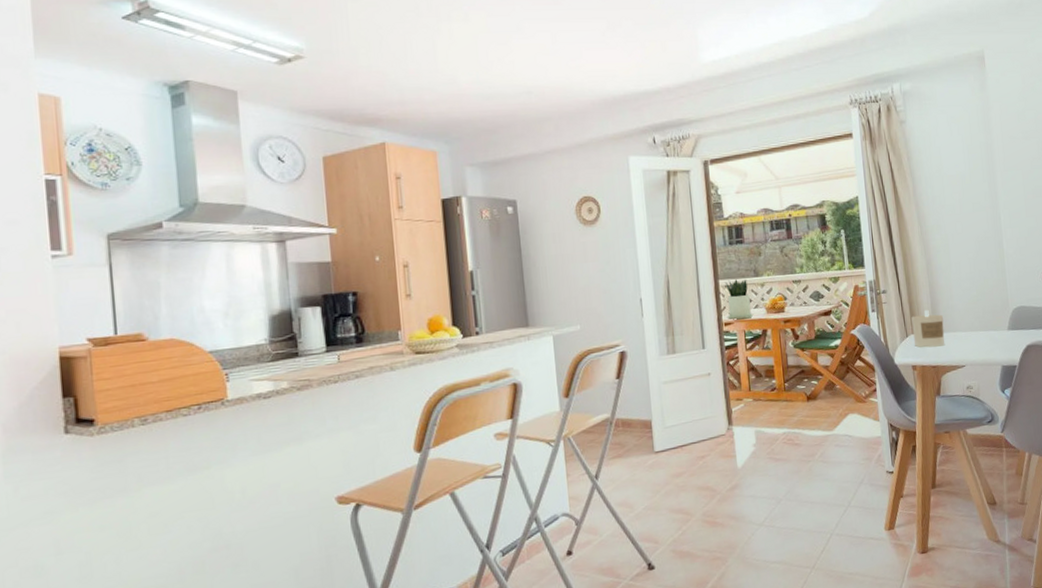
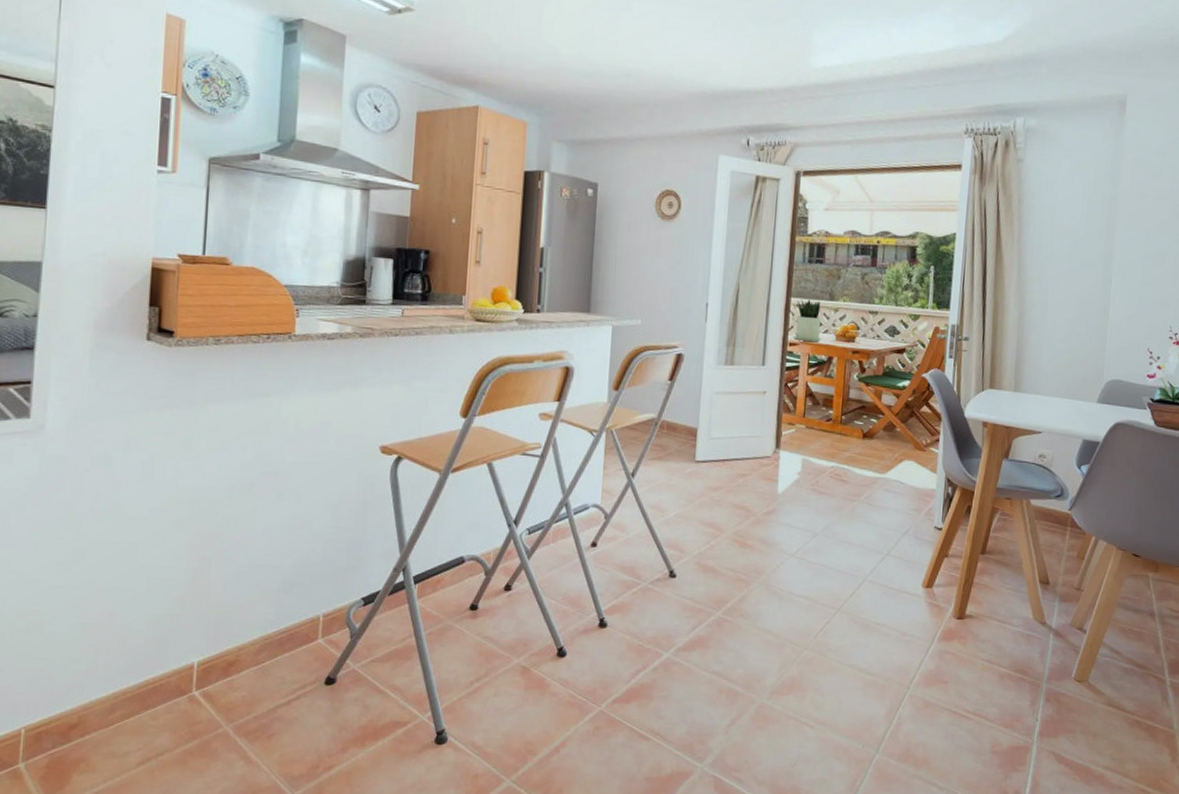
candle: present [911,309,945,348] -> none [989,365,1027,407]

